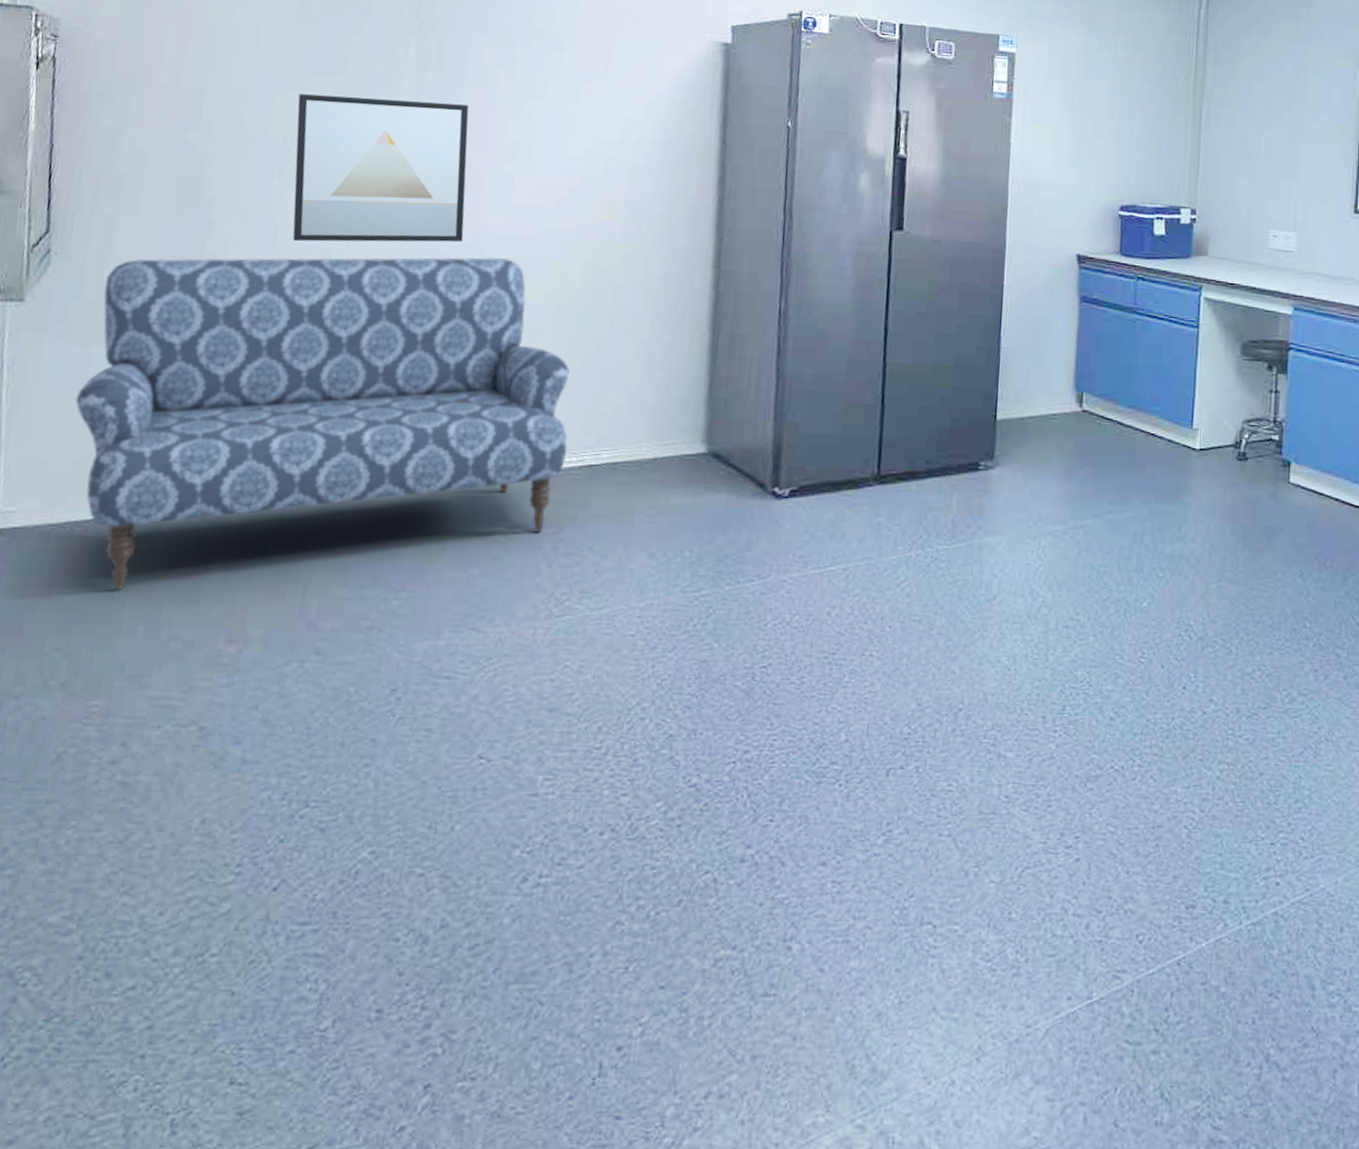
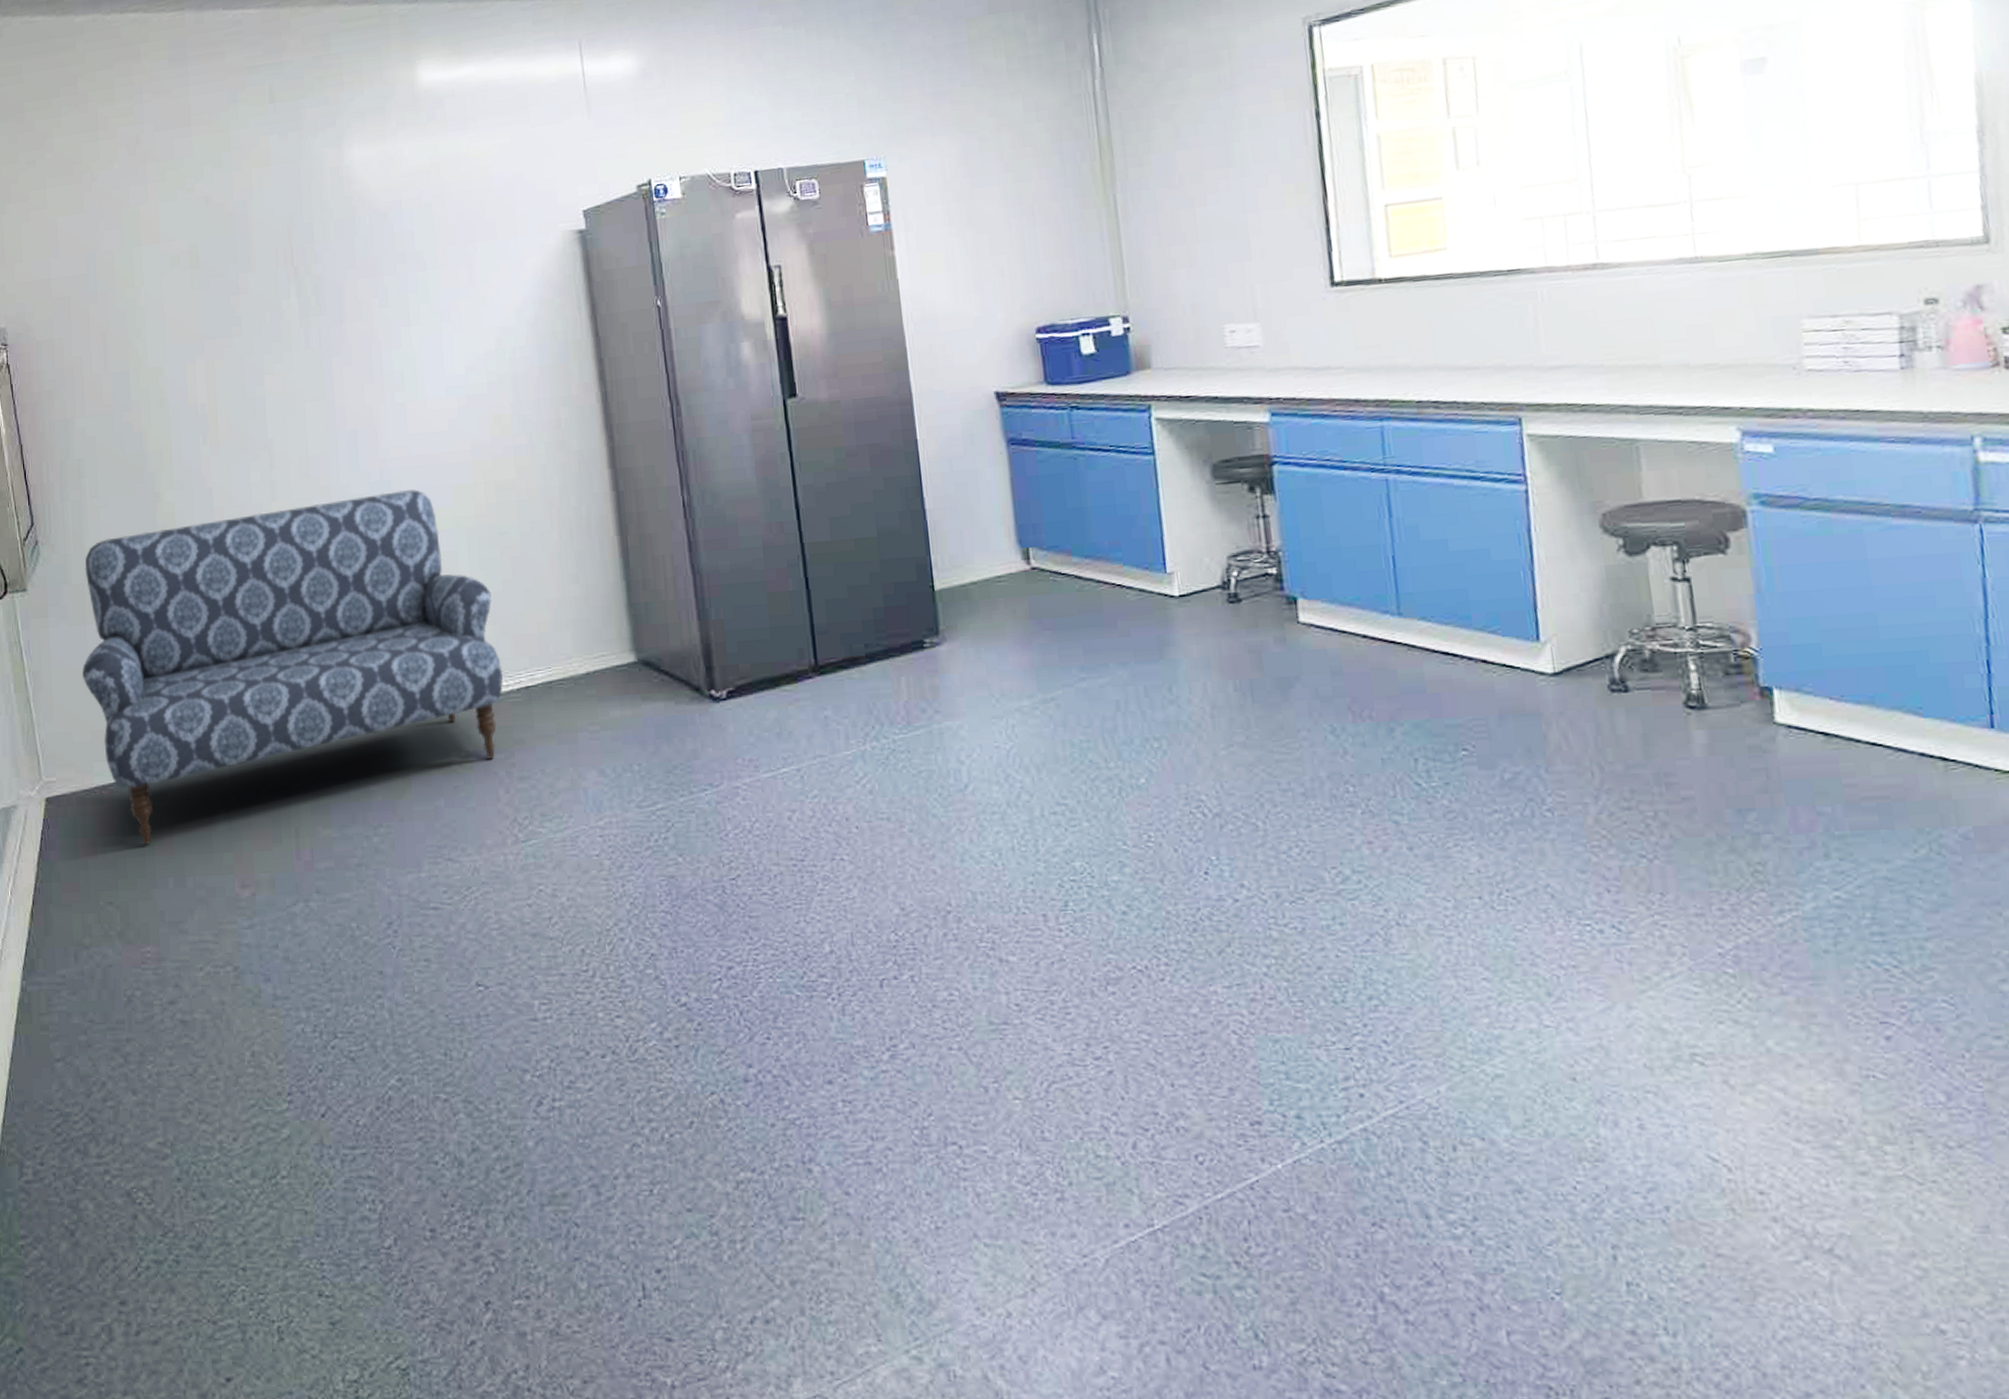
wall art: present [292,94,469,243] -> none [206,343,371,502]

